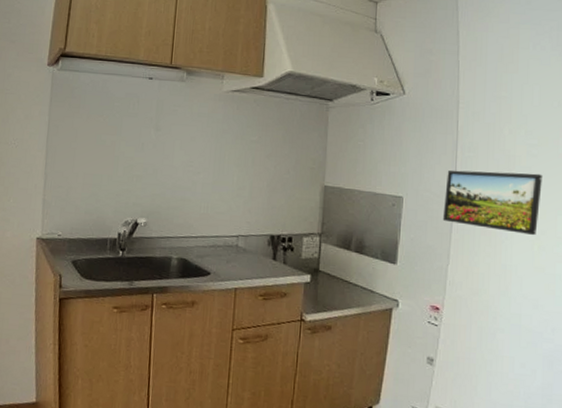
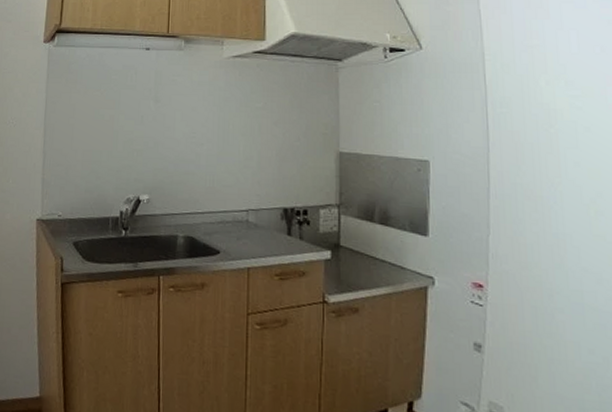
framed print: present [442,170,542,236] -> none [477,128,592,199]

